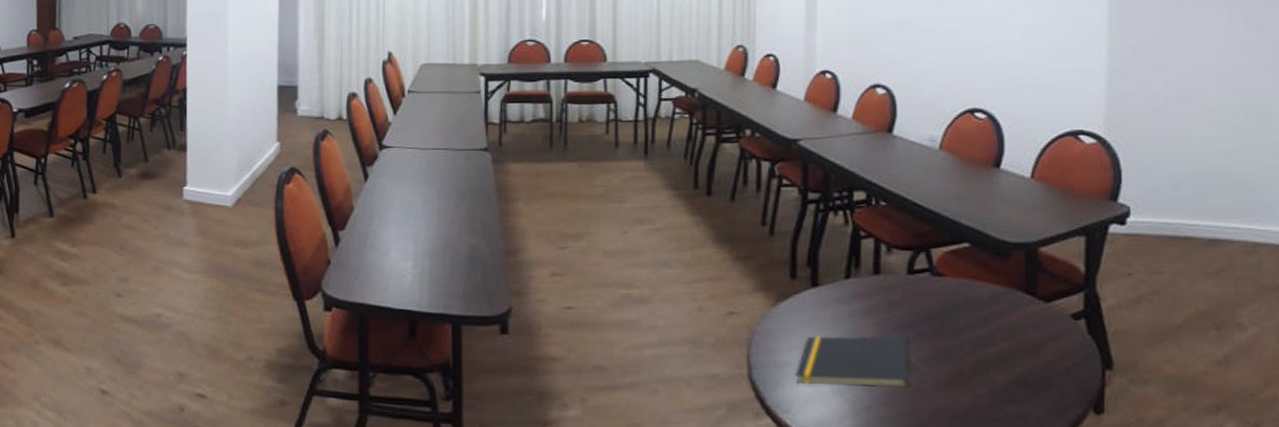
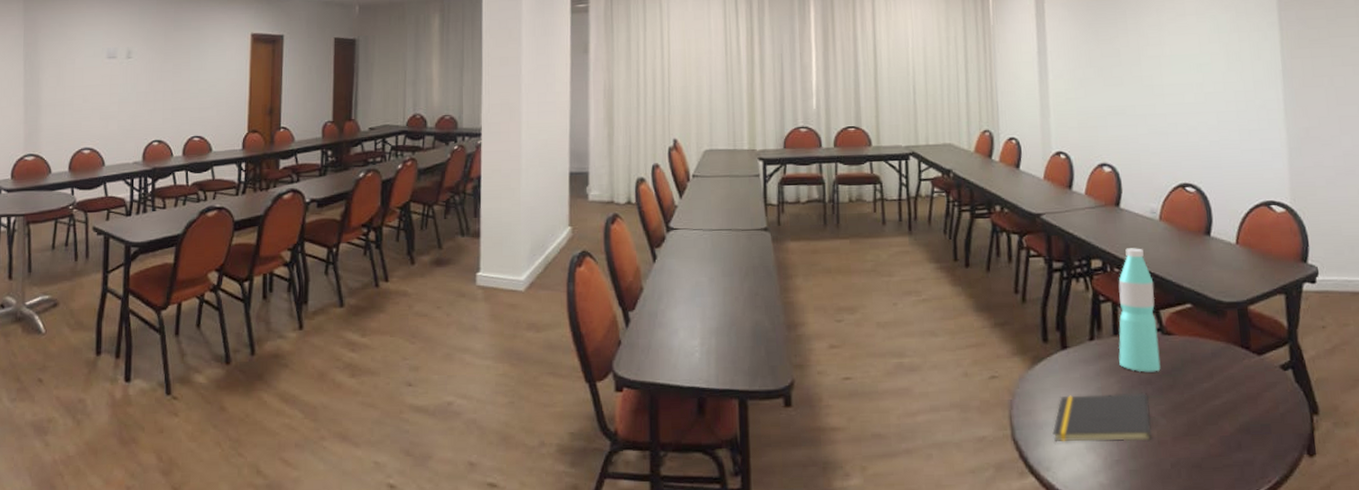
water bottle: none [878,179,927,316] -> present [1118,248,1161,372]

